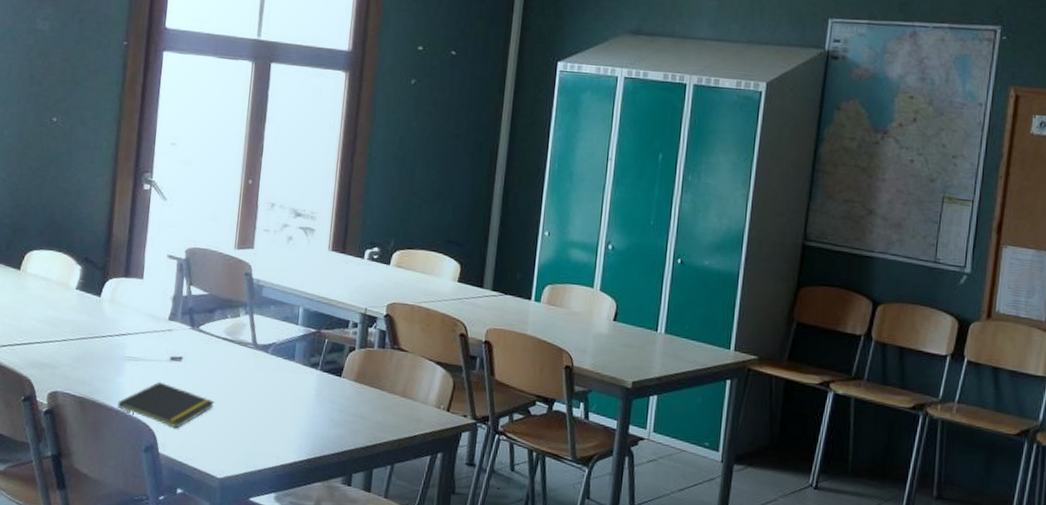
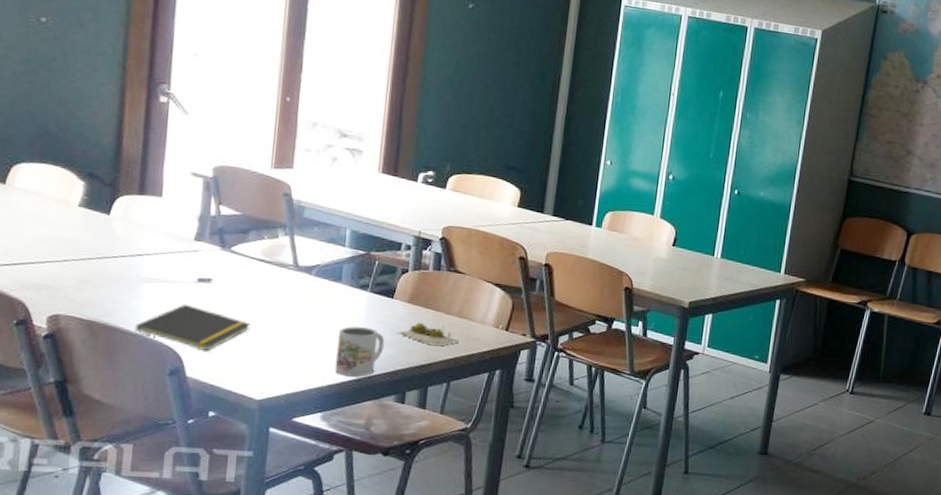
mug: none [287,405,333,457] -> present [334,326,385,377]
succulent plant: none [344,401,402,427] -> present [397,322,459,346]

